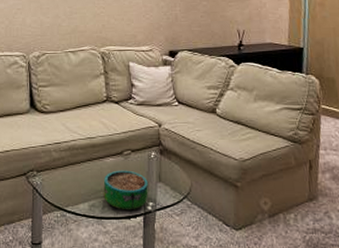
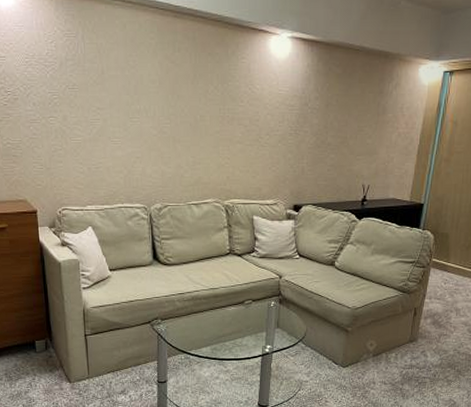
decorative bowl: present [103,170,148,210] -> none [225,318,267,353]

